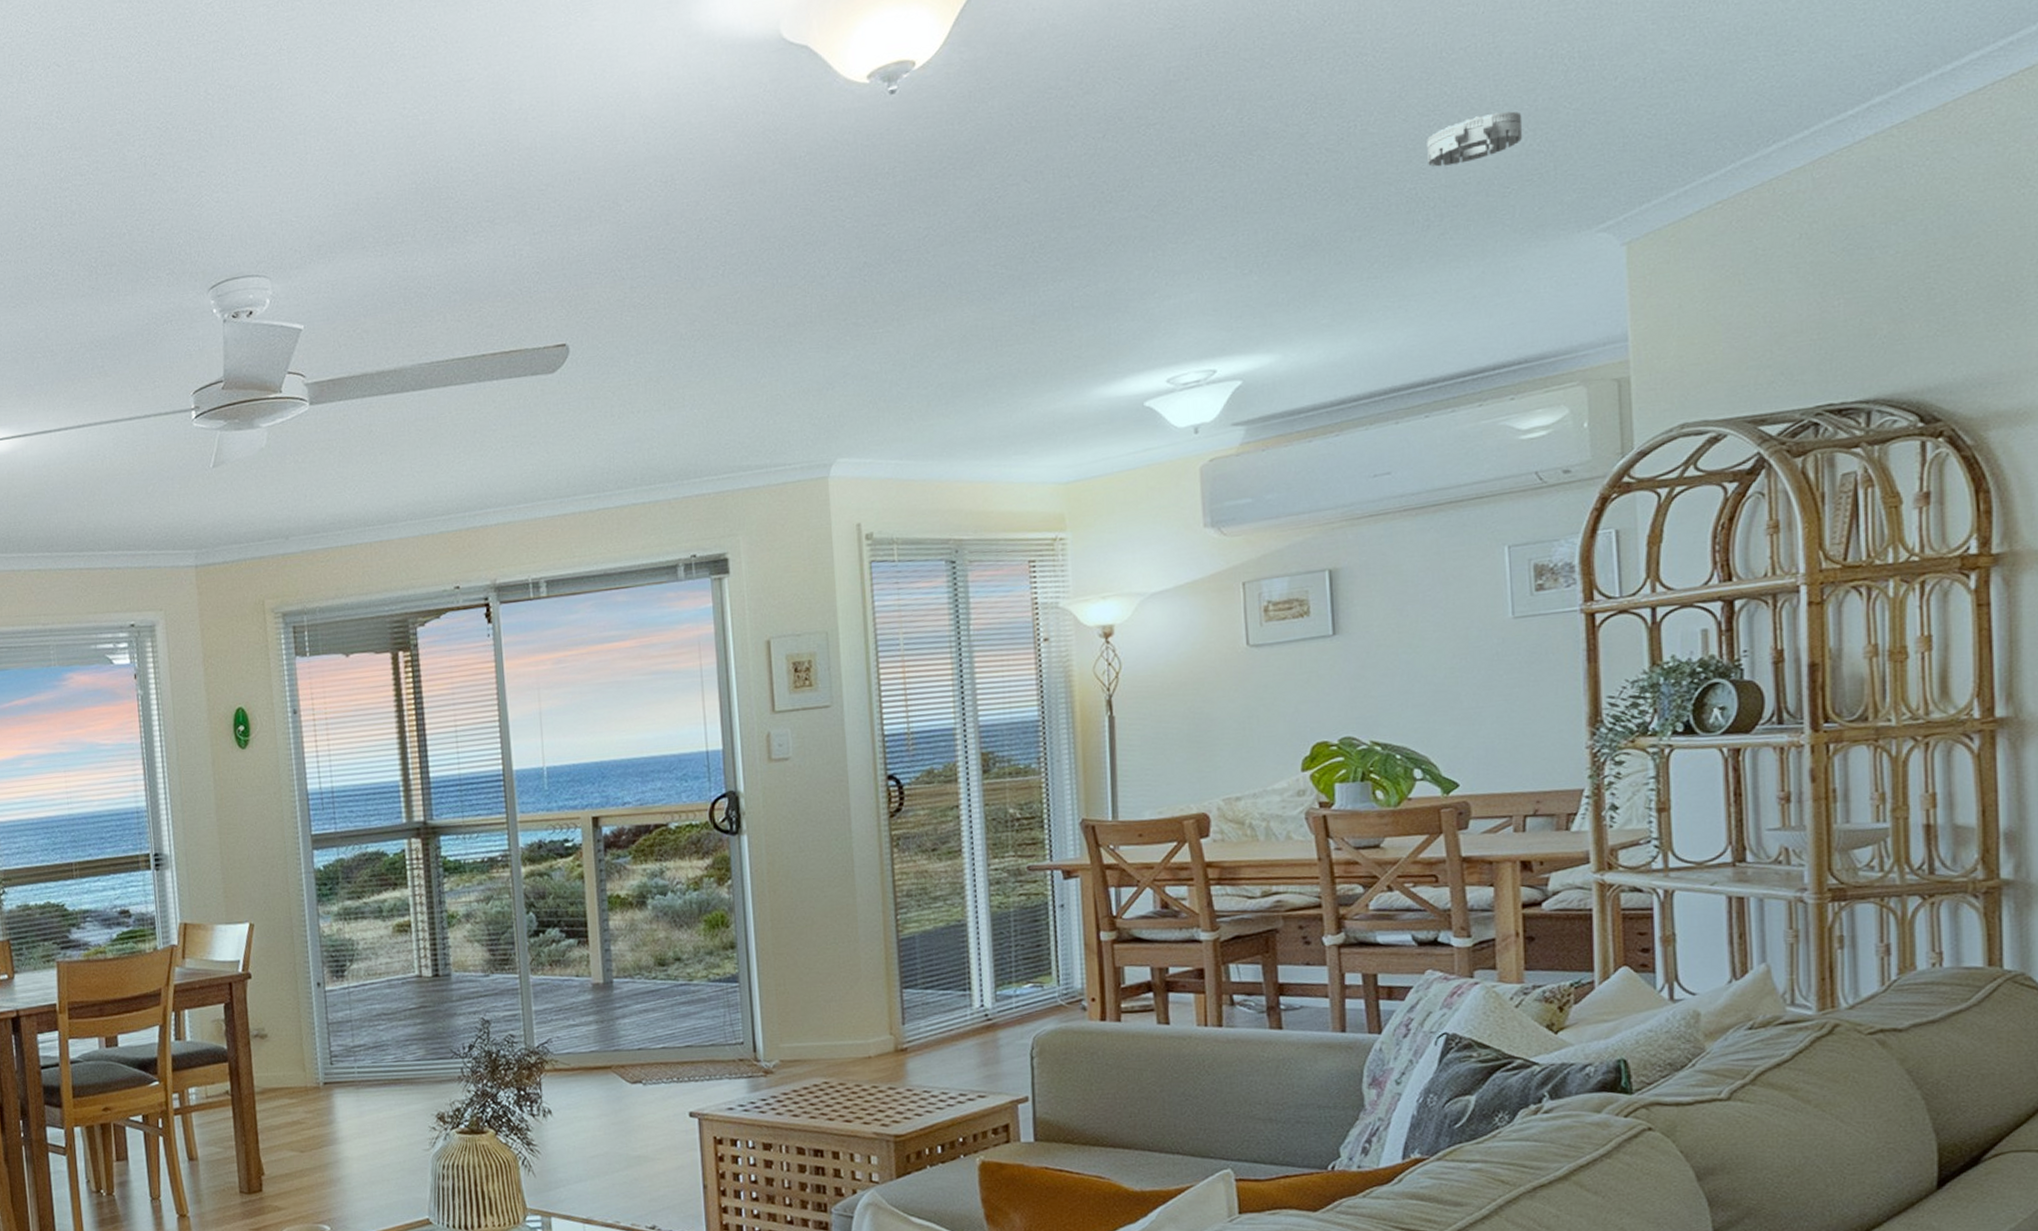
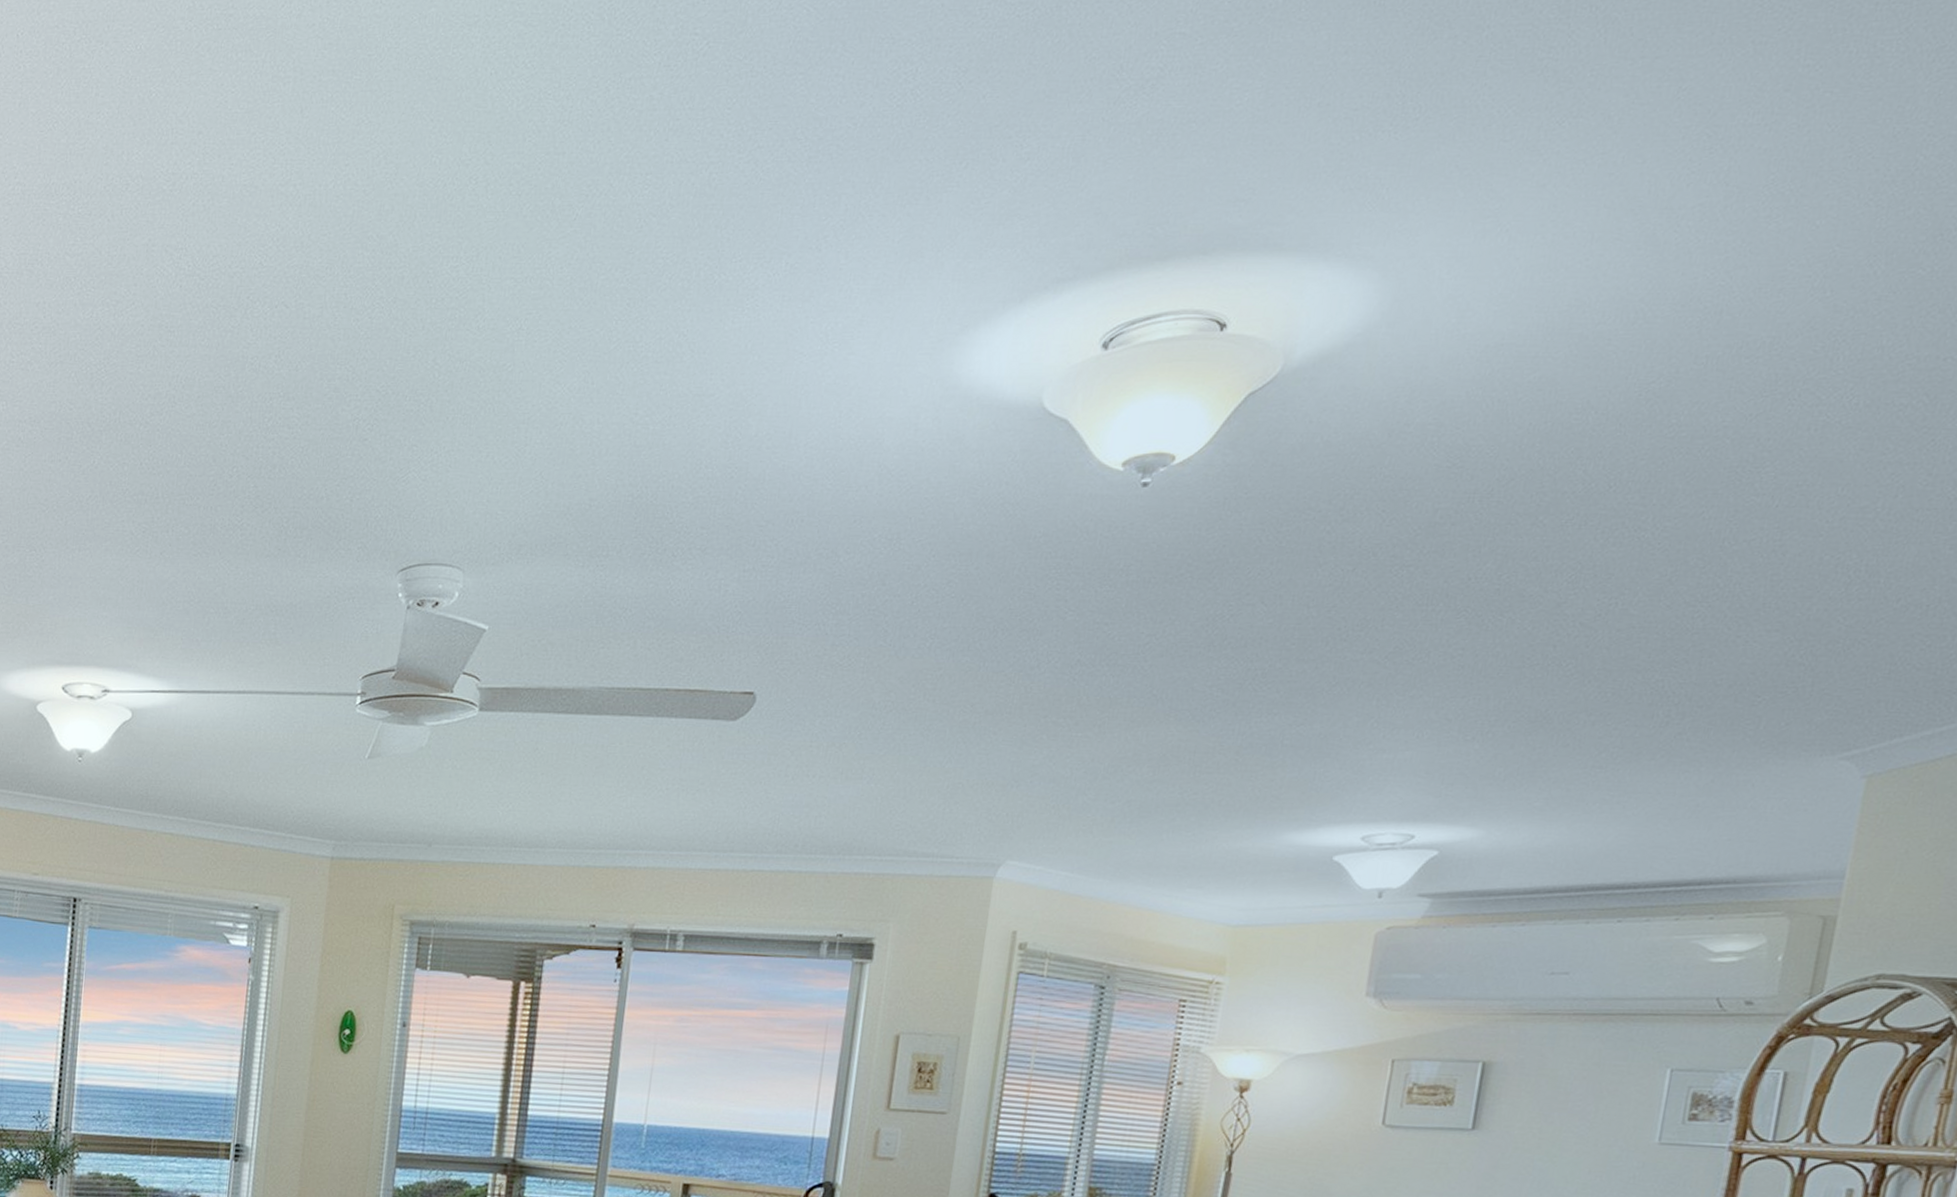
smoke detector: present [1427,111,1523,167] -> none [1682,615,1792,663]

